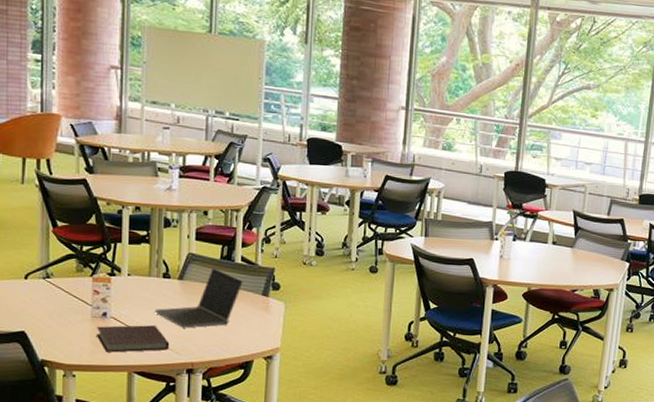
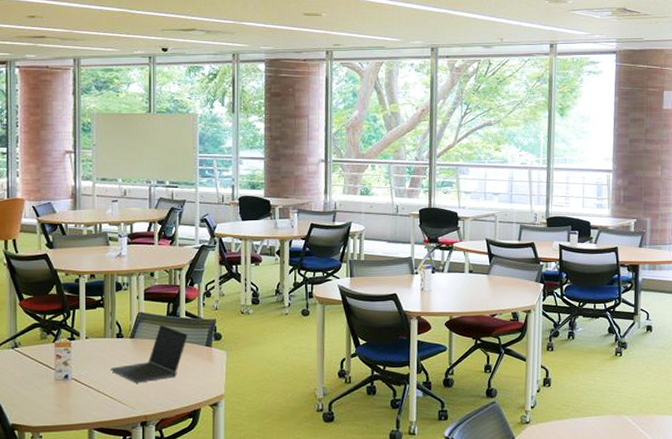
notebook: present [96,325,170,353] -> none [59,383,125,412]

